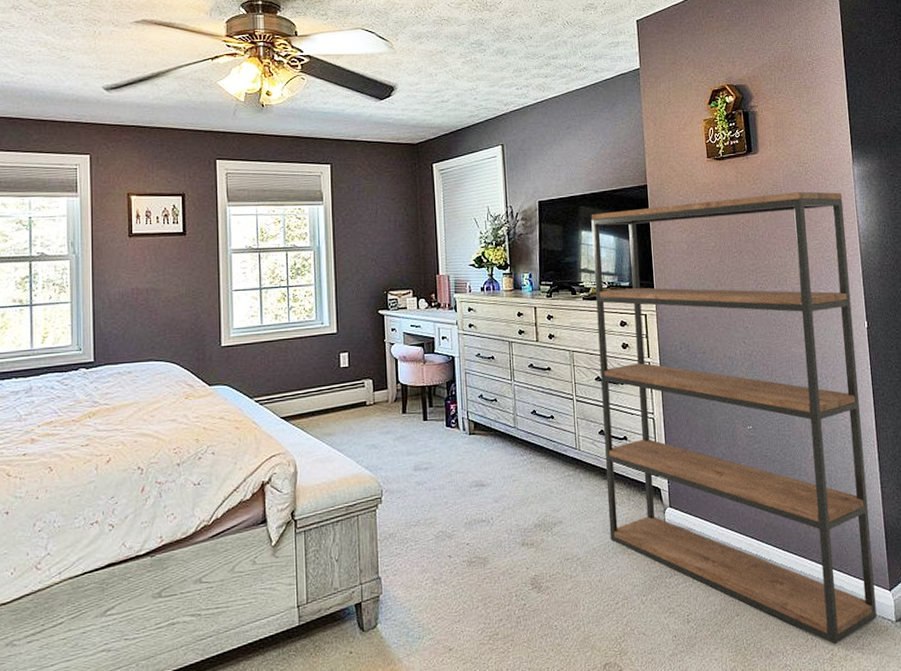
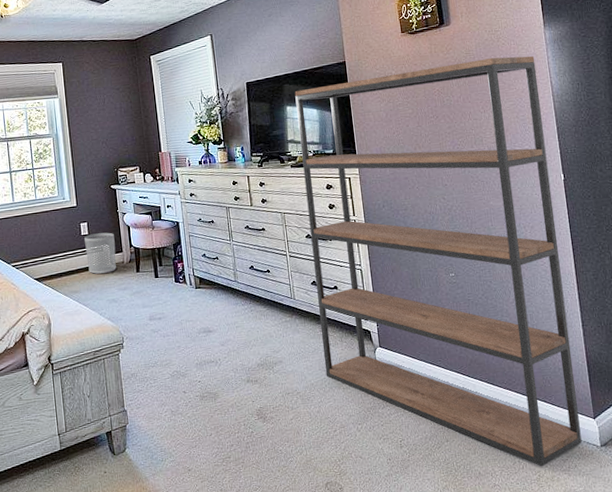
waste bin: none [344,365,380,414] -> present [84,232,116,274]

